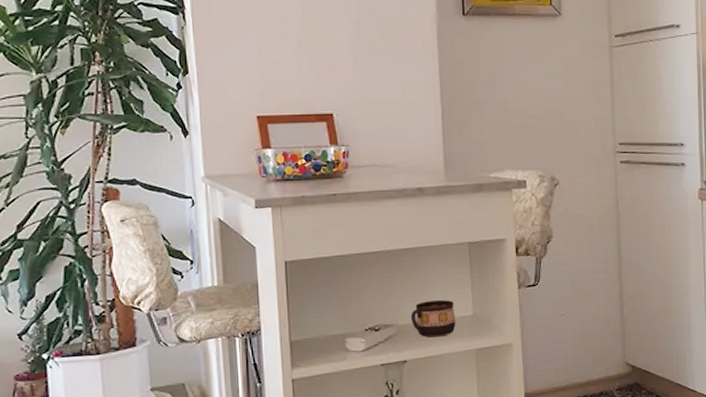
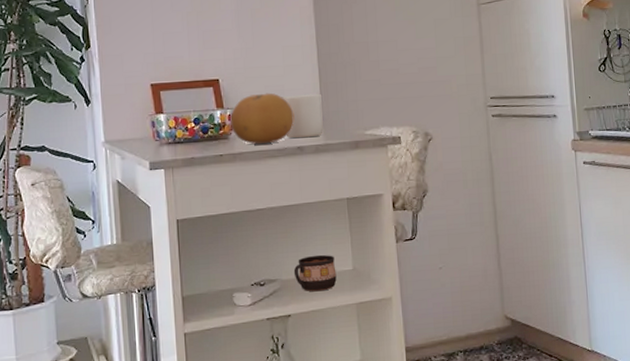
fruit: none [345,130,415,184] -> present [230,93,295,145]
mug: none [402,133,446,179] -> present [282,93,324,139]

